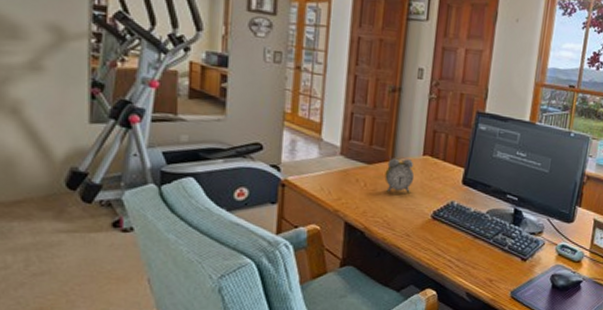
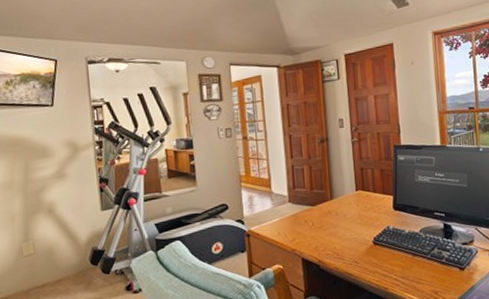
alarm clock: present [384,158,415,194] -> none [327,196,352,229]

